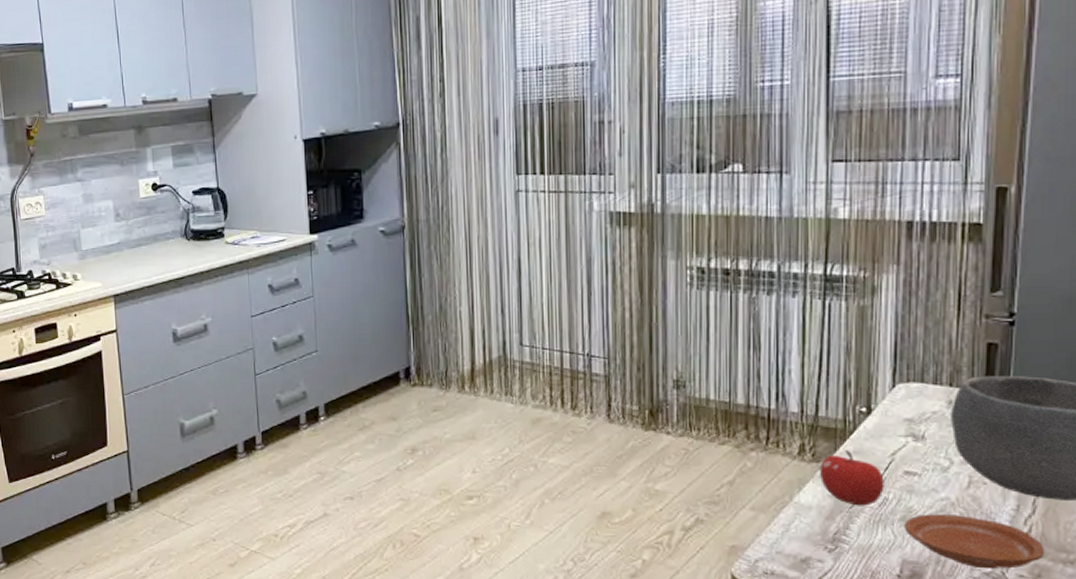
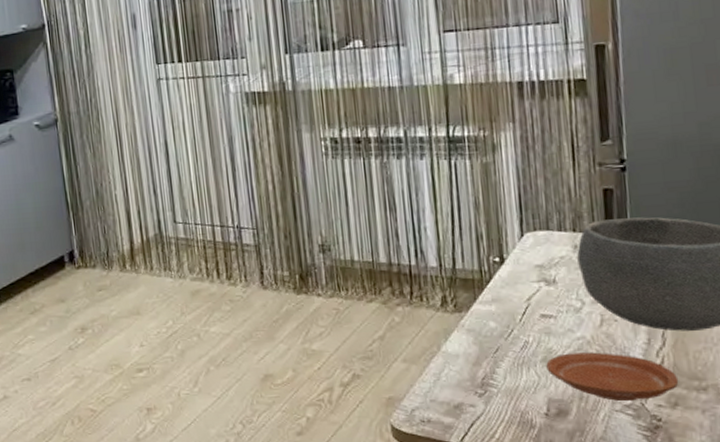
apple: present [819,450,884,506] -> none [461,299,524,351]

